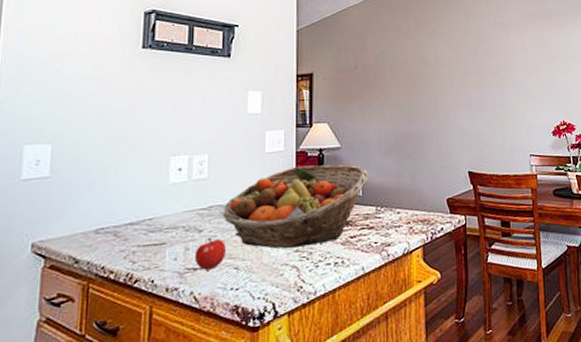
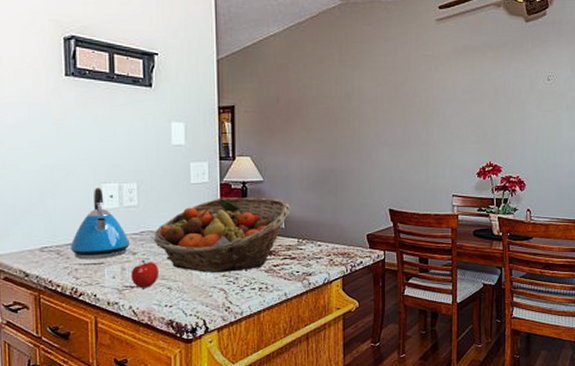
kettle: none [129,161,196,240] -> present [70,188,130,259]

